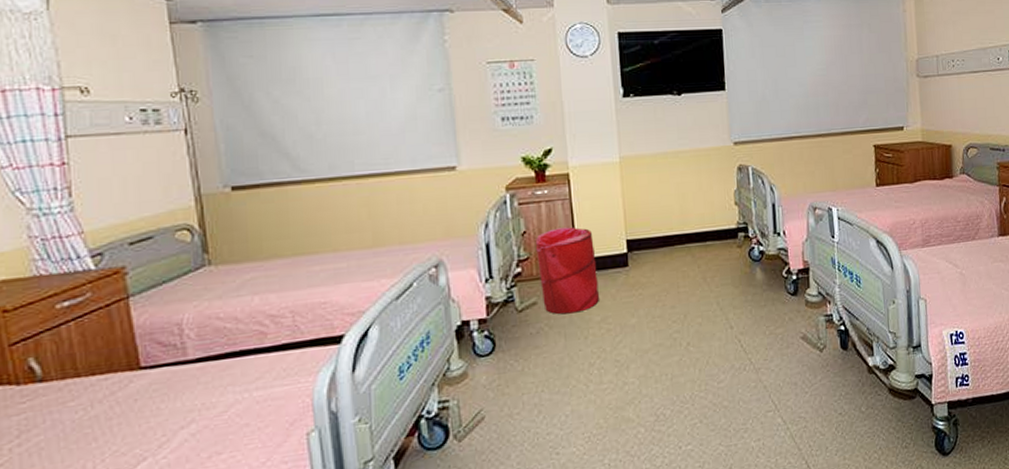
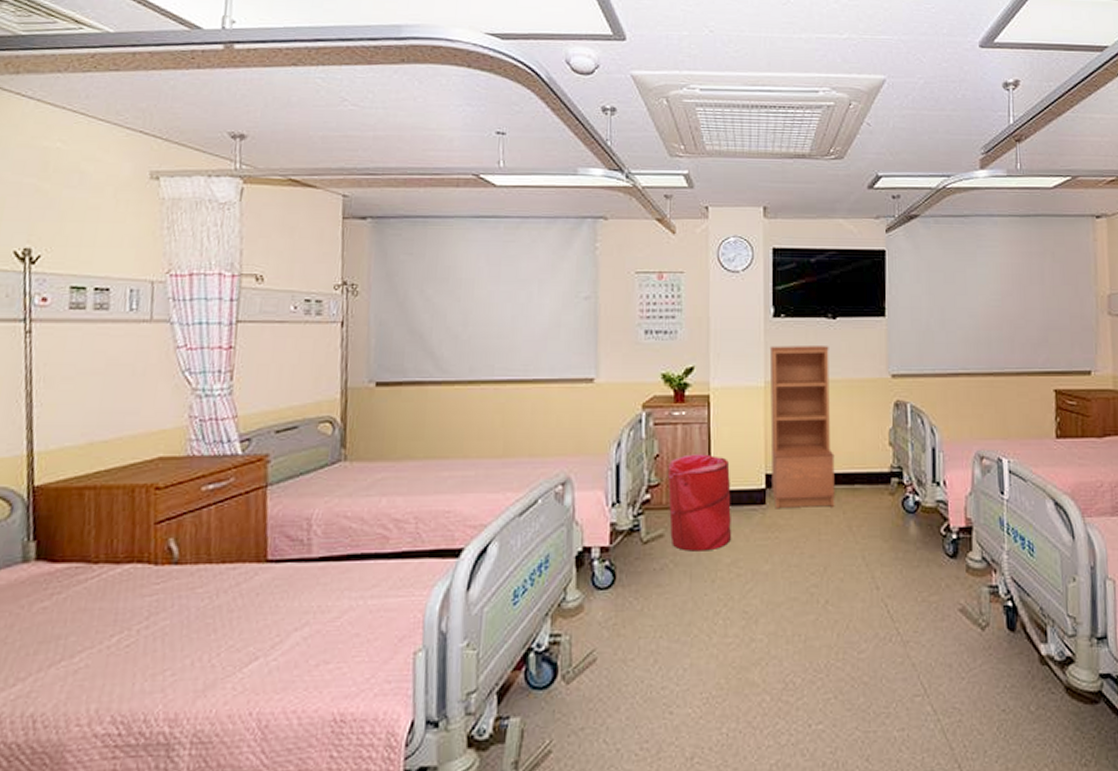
bookshelf: none [621,120,690,270] -> present [769,346,835,509]

